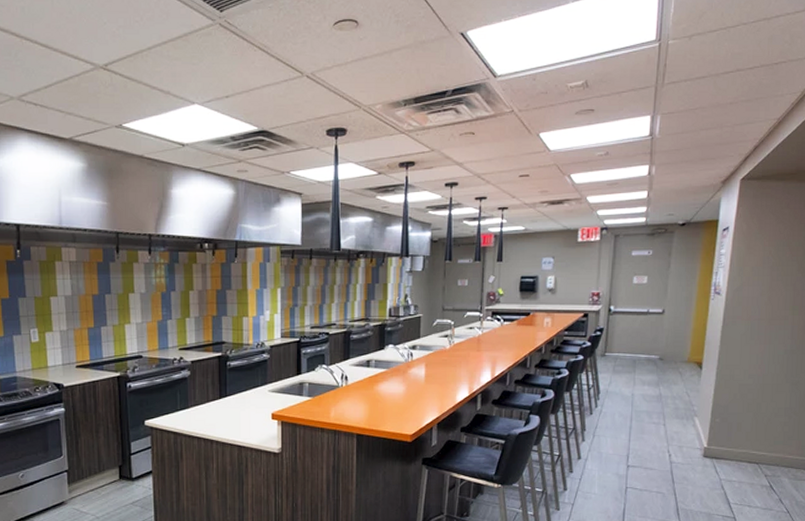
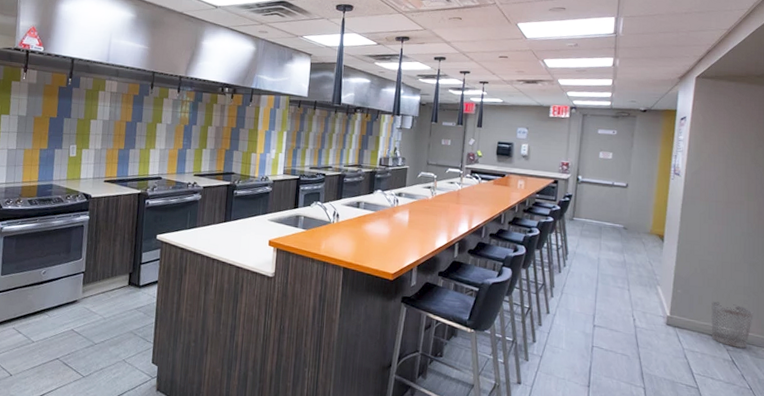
wastebasket: none [750,427,794,472] -> present [711,301,754,348]

